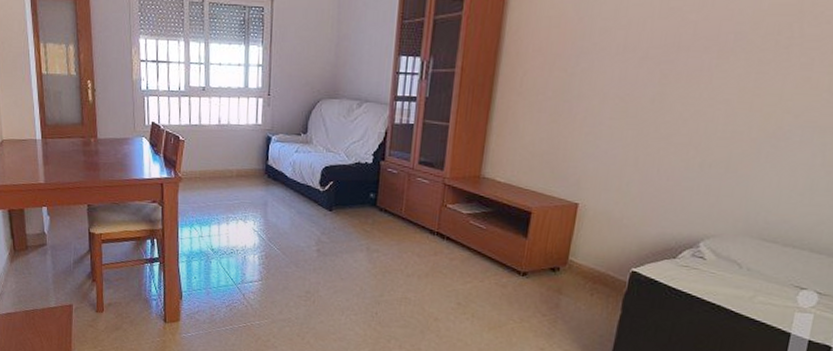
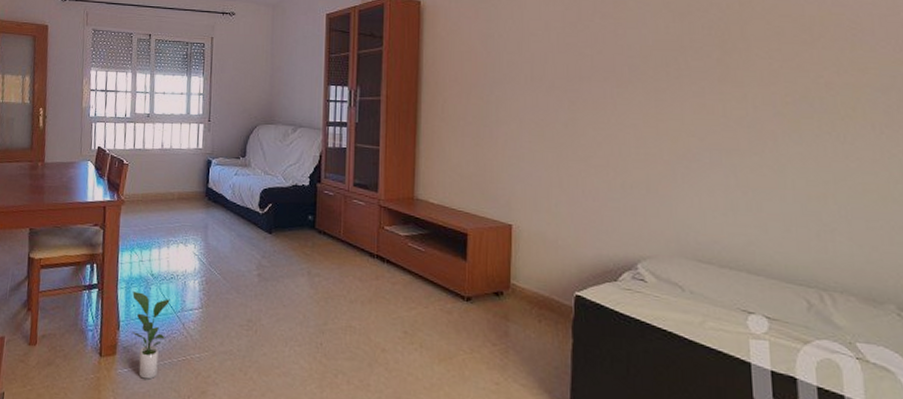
potted plant: none [193,265,230,343] -> present [131,291,170,380]

